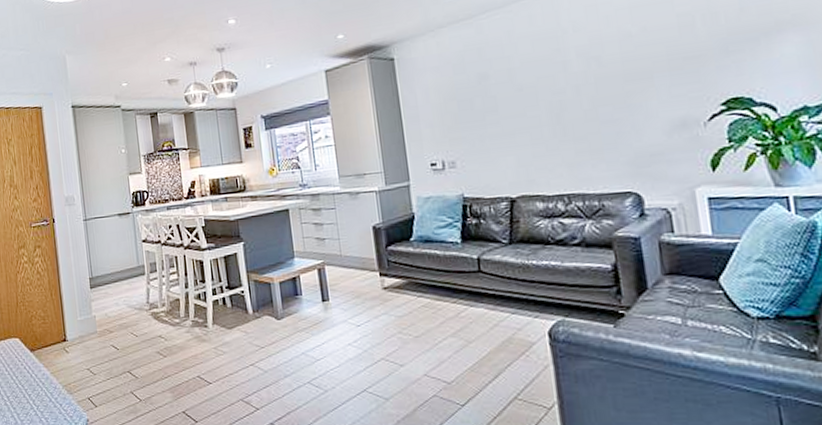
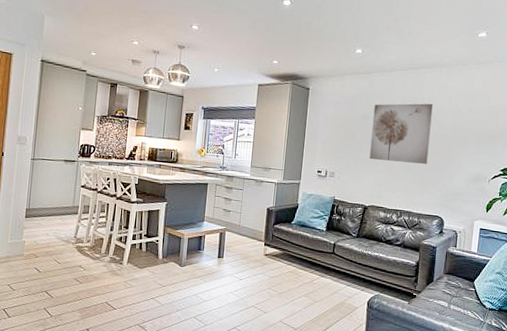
wall art: none [491,34,594,132] -> present [369,103,433,164]

